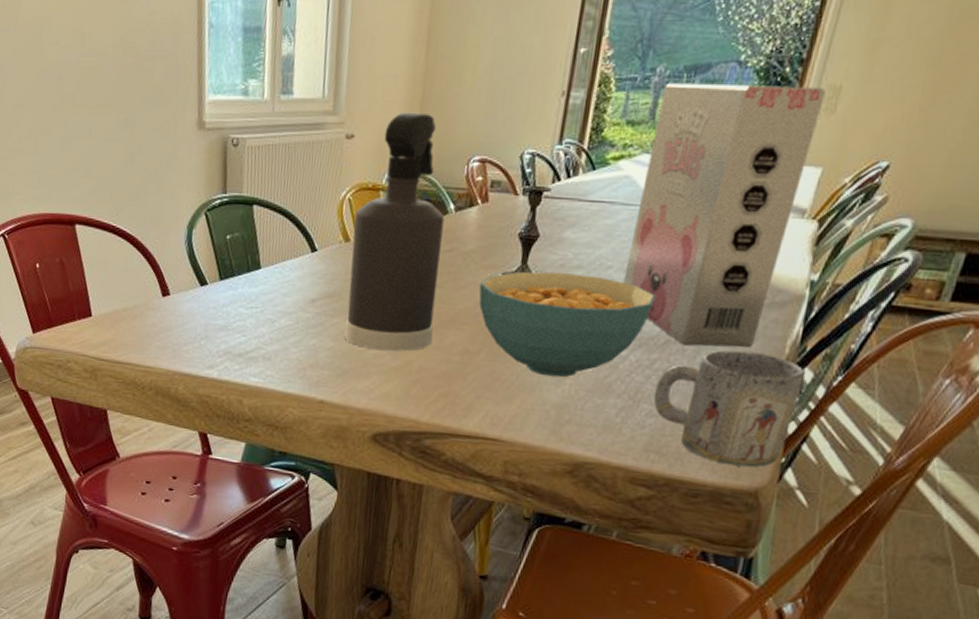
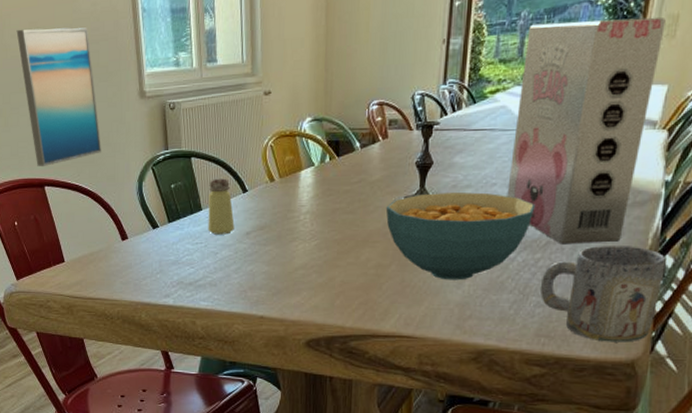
wall art: none [57,35,147,201] -> present [16,27,101,166]
saltshaker: none [266,232,299,300] -> present [208,178,235,235]
spray bottle: present [344,112,445,351] -> none [276,67,352,270]

